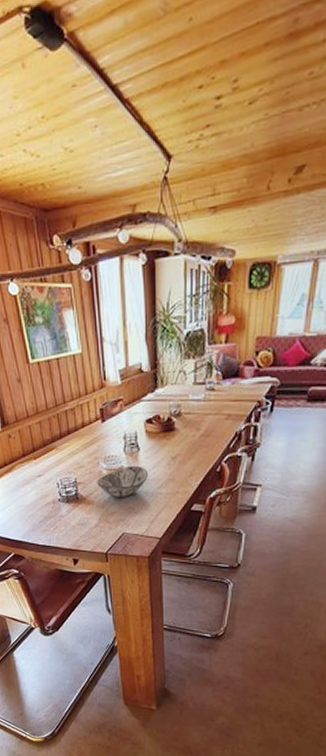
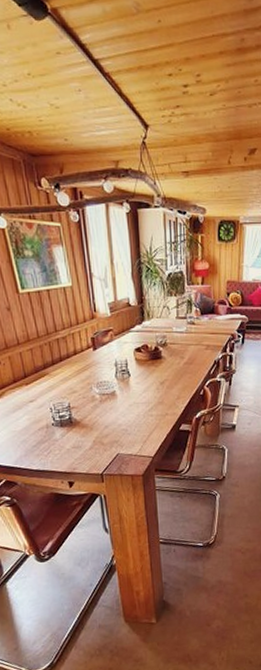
decorative bowl: present [96,465,148,497] -> none [89,390,139,420]

